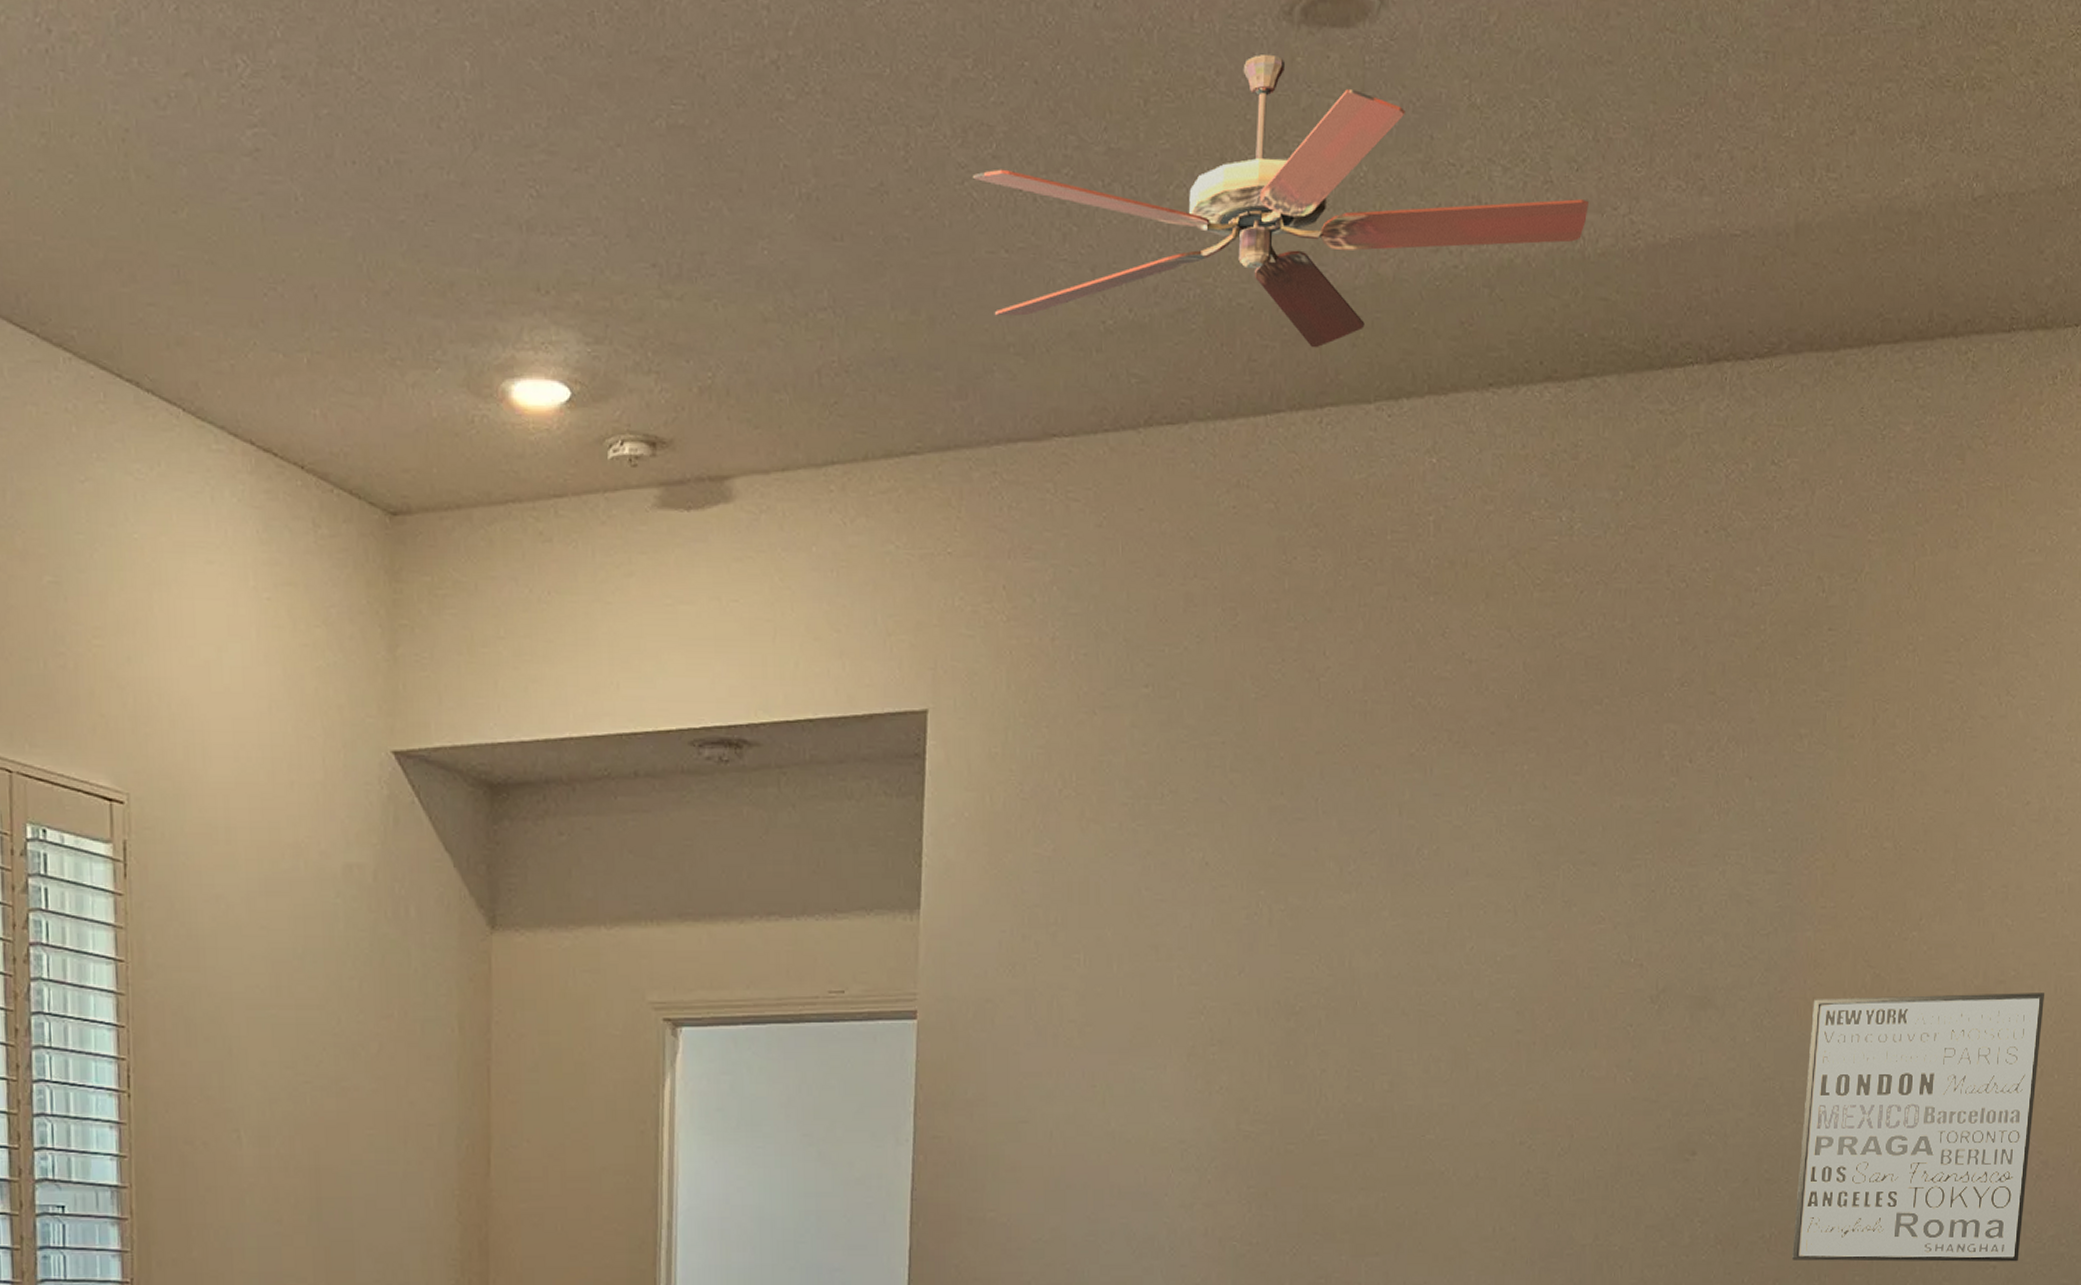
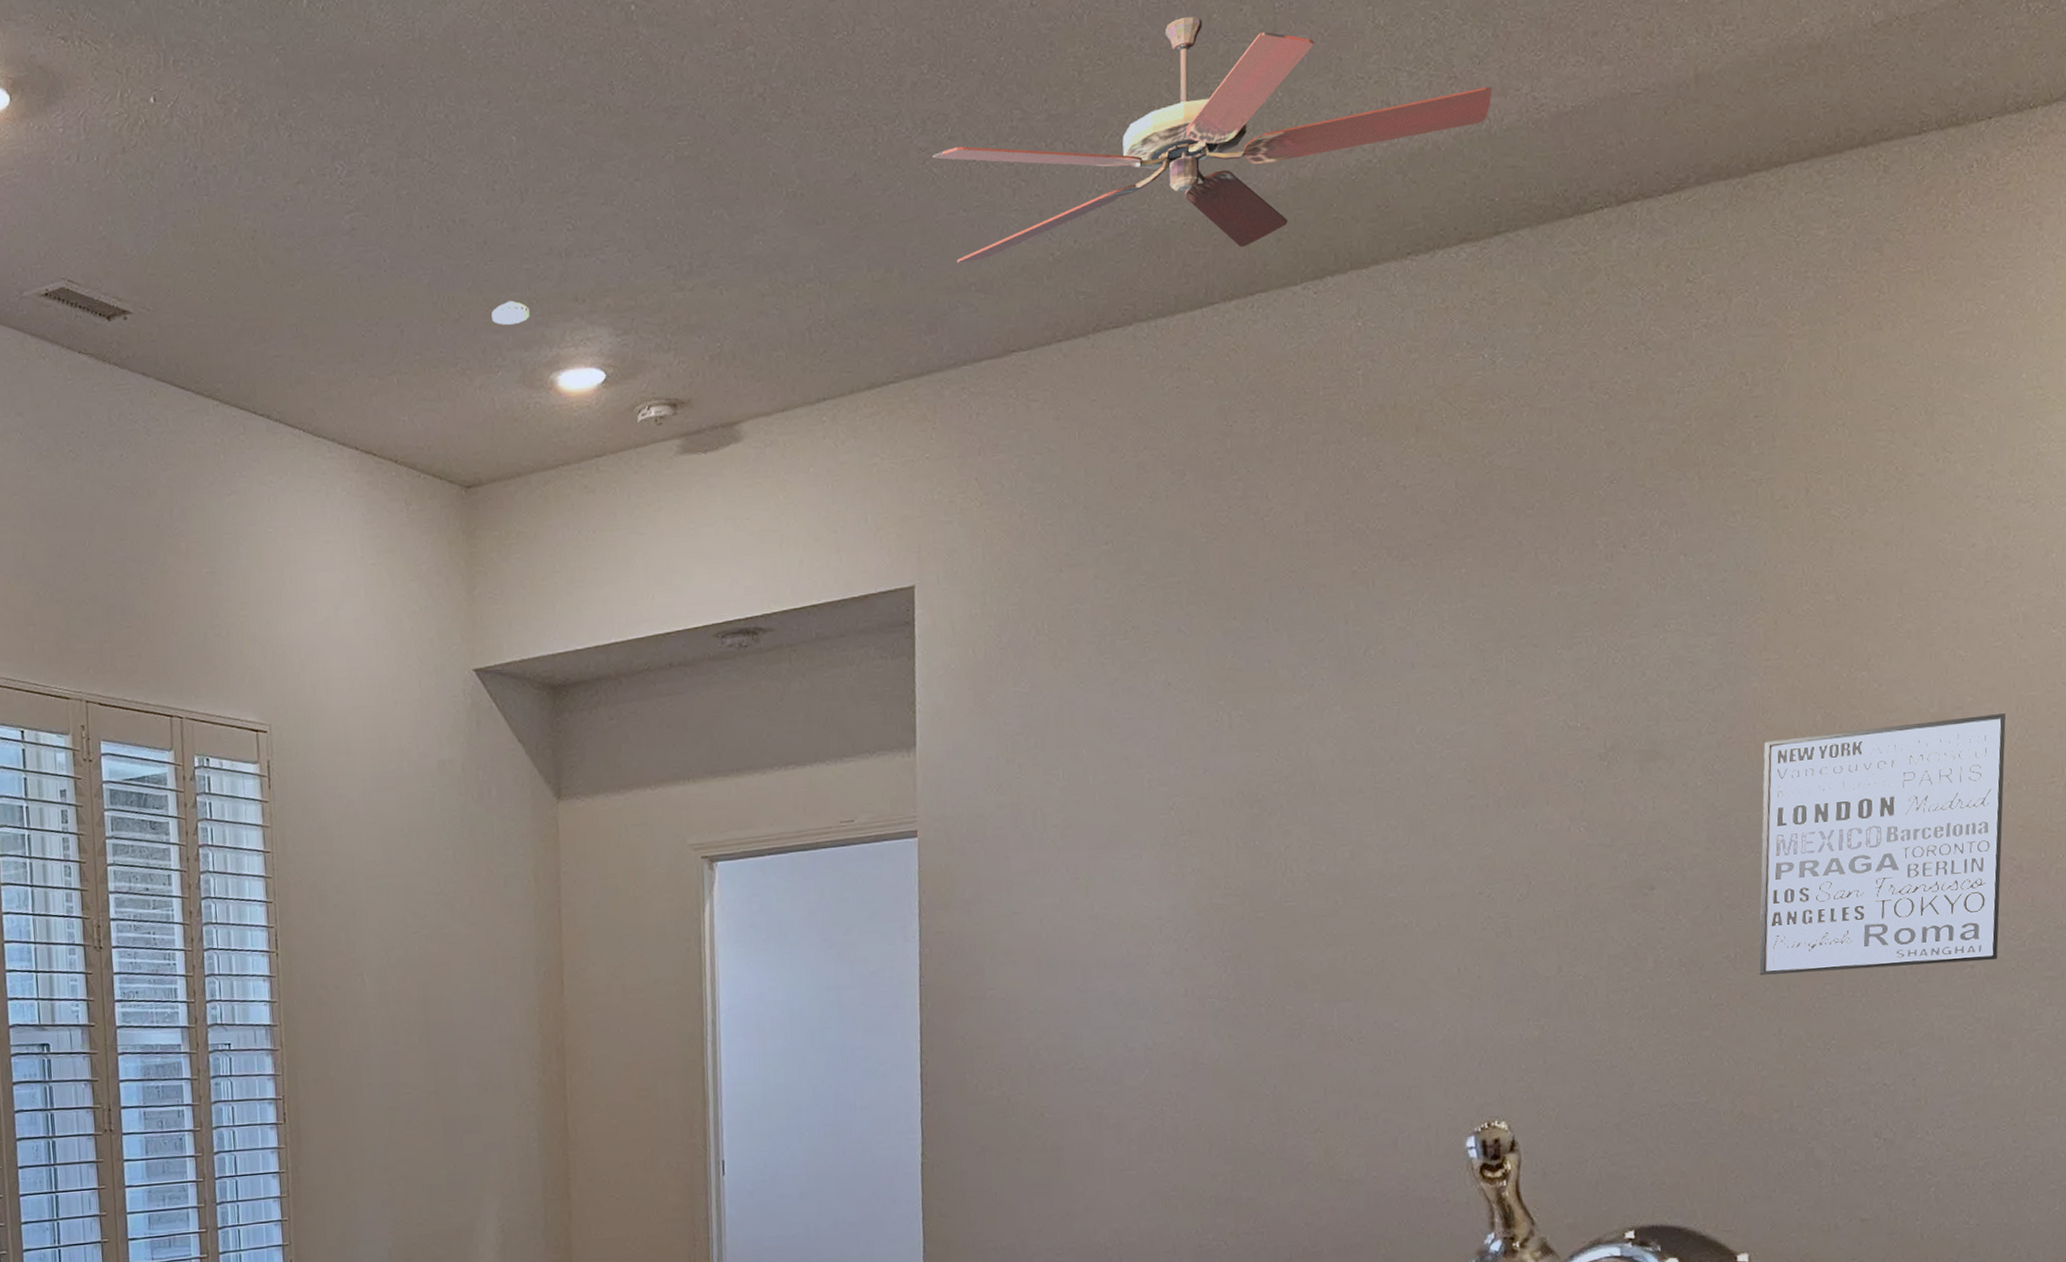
smoke detector: none [431,277,479,309] -> present [491,300,530,325]

